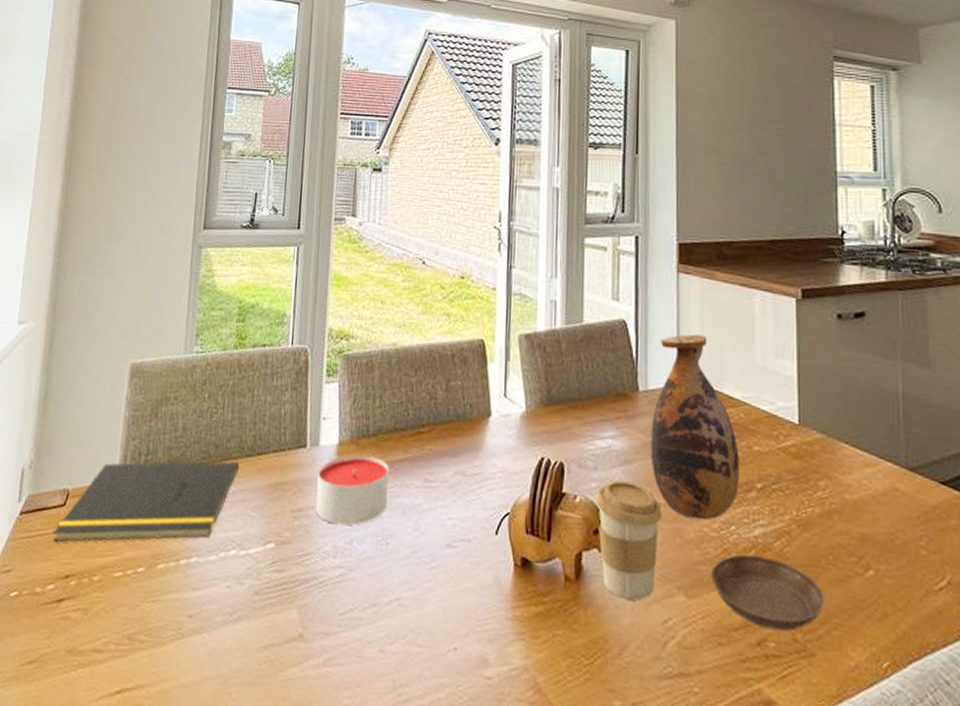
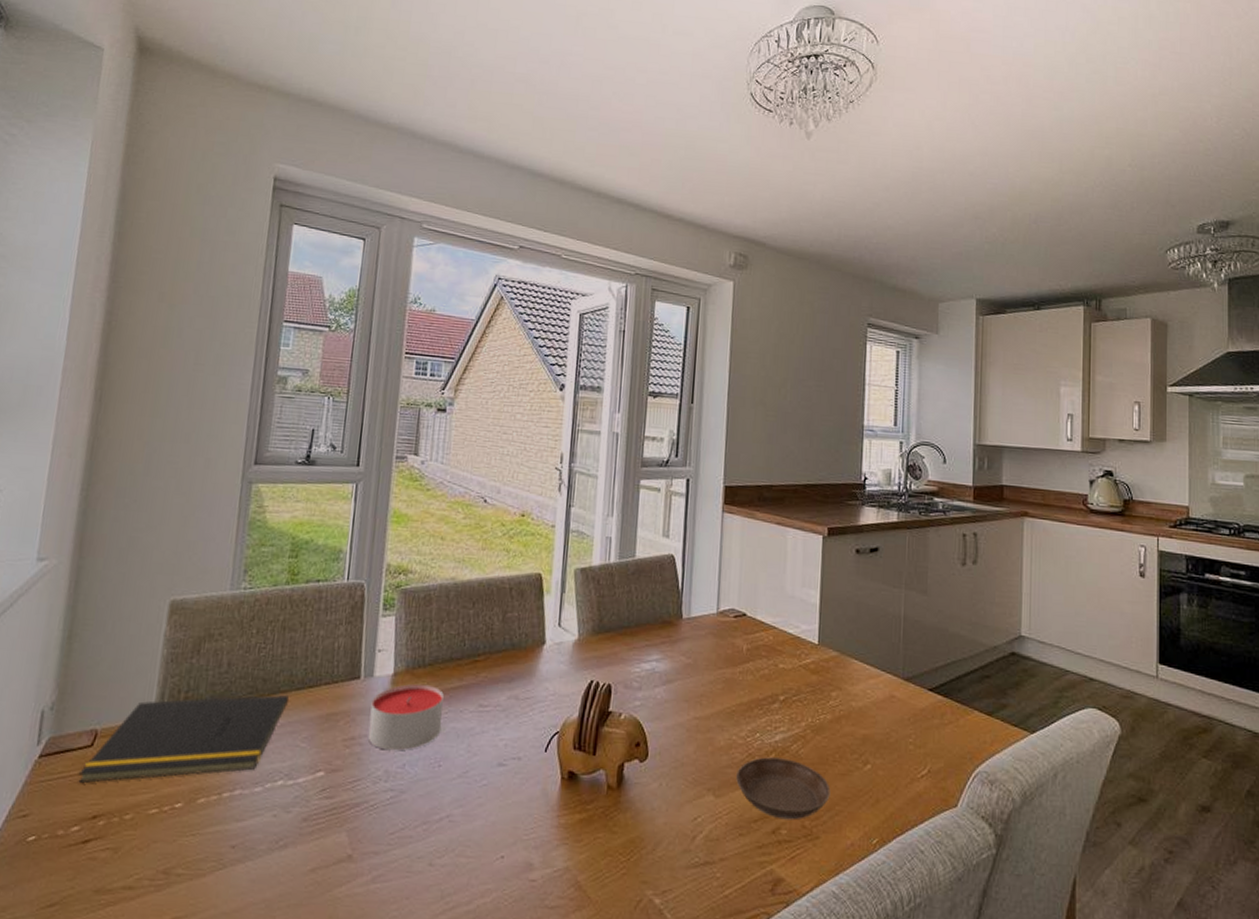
coffee cup: present [596,480,662,601] -> none [639,698,697,802]
vase: present [651,334,739,521] -> none [690,567,767,730]

